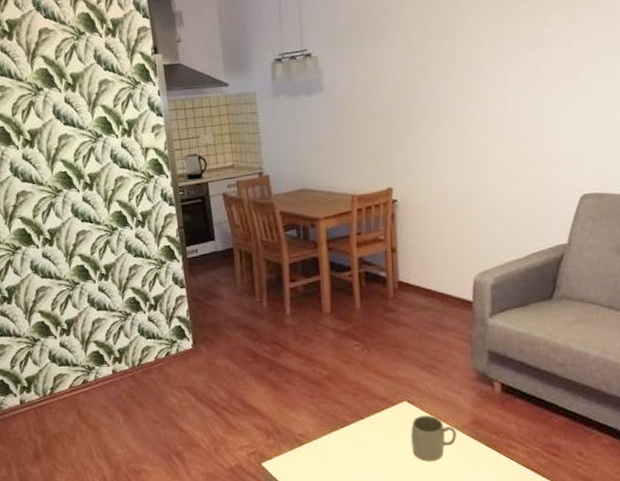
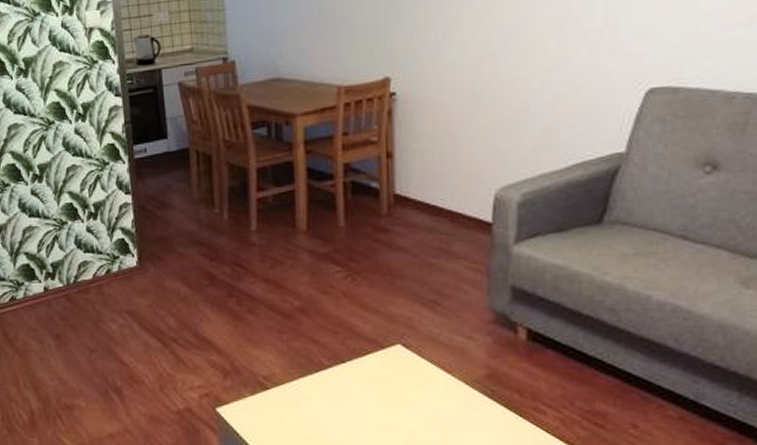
mug: present [410,415,457,461] -> none [405,363,465,421]

